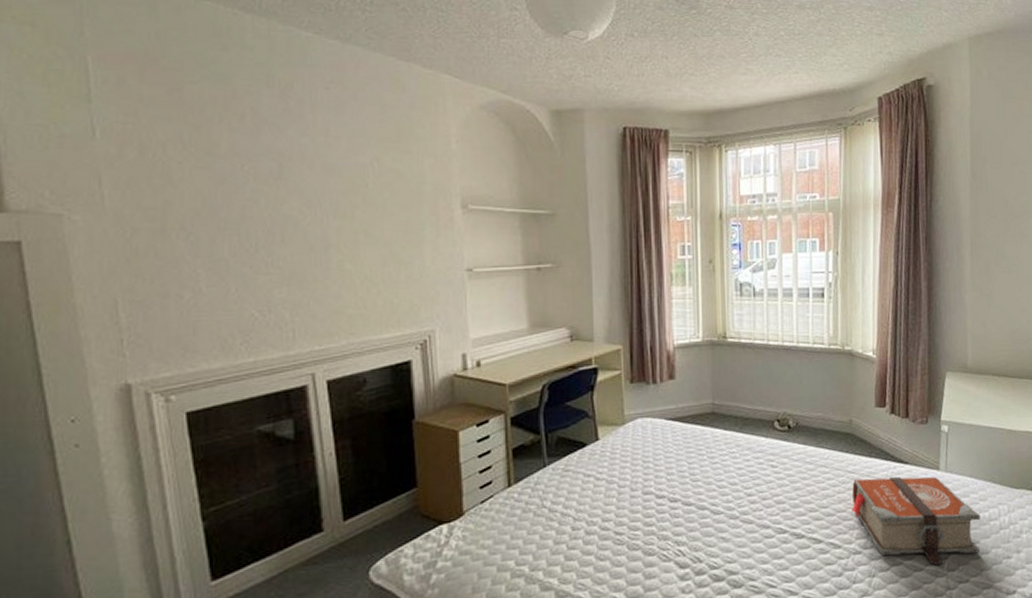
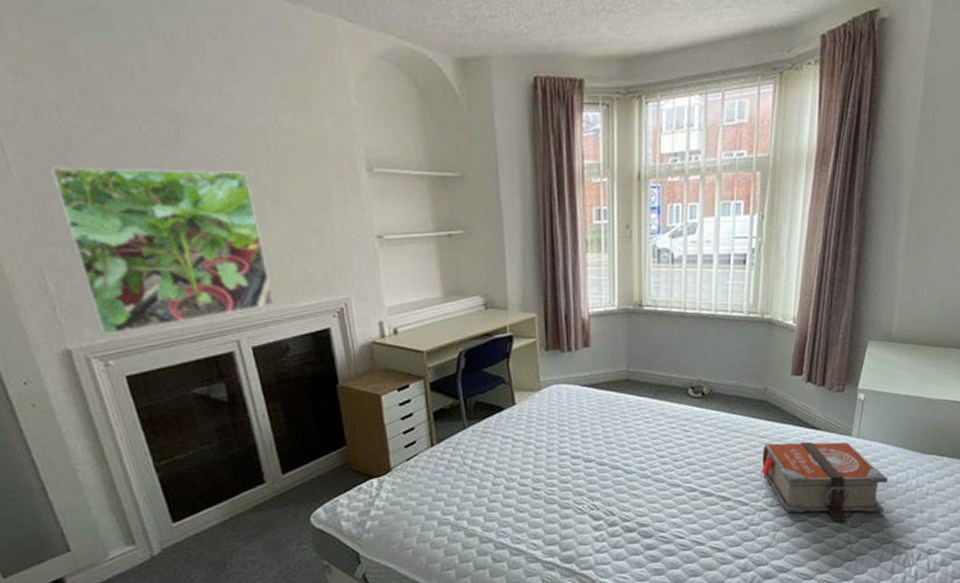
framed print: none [143,200,357,370] -> present [48,166,276,336]

